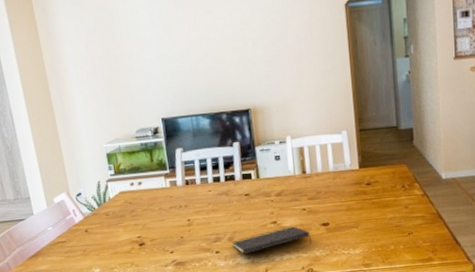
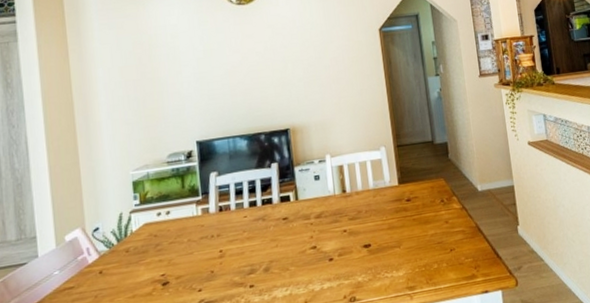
notepad: present [231,226,313,255] -> none [267,250,354,287]

